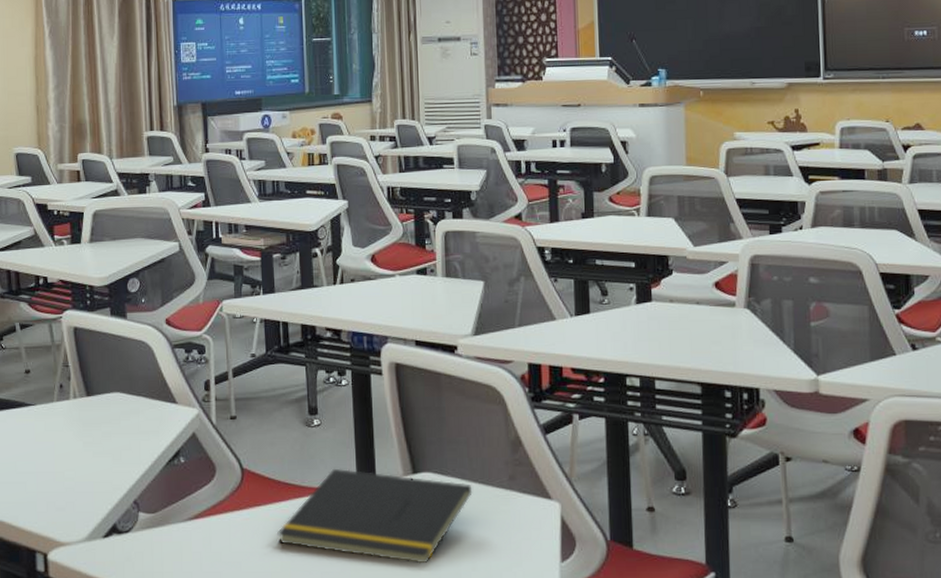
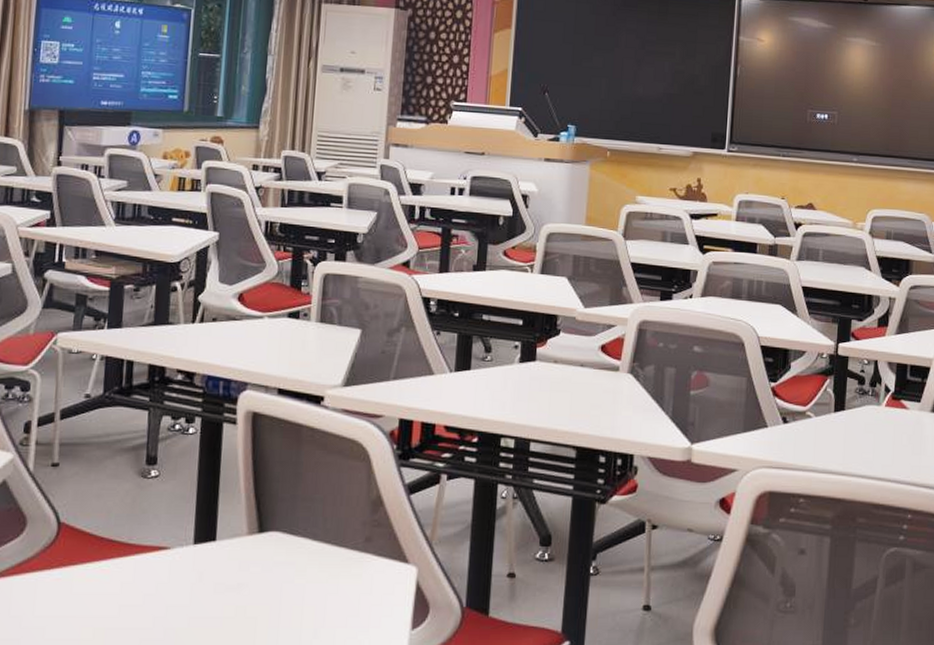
notepad: present [277,468,473,564] -> none [92,524,324,631]

